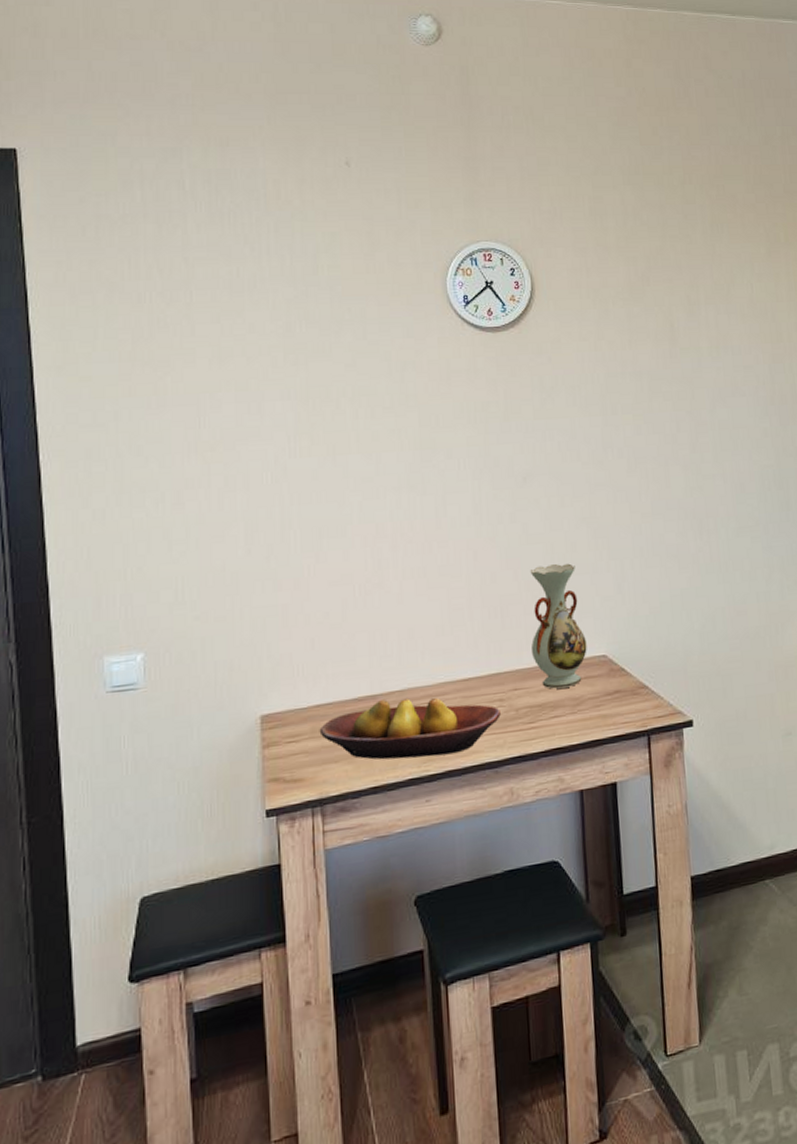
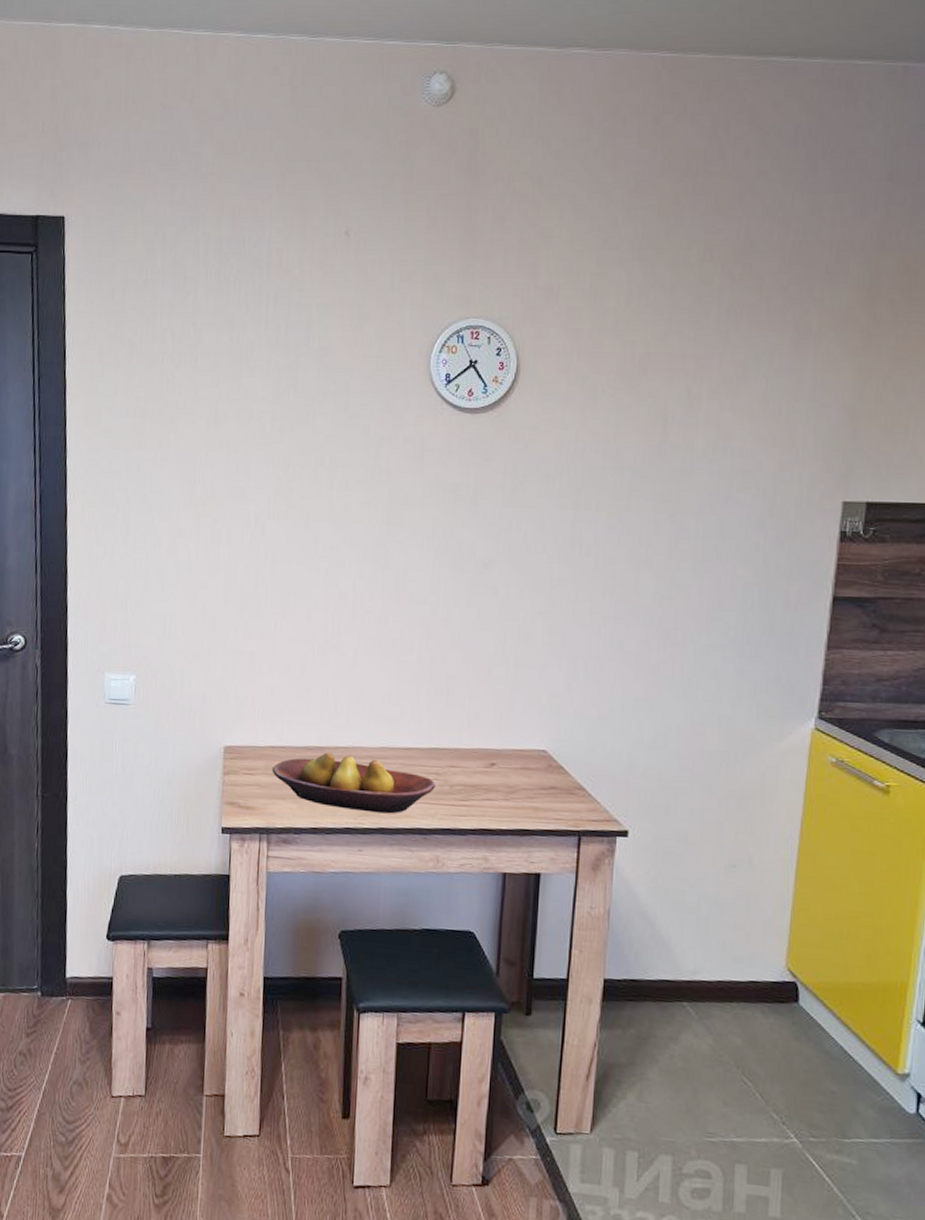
vase: present [529,563,587,689] -> none [472,653,528,775]

